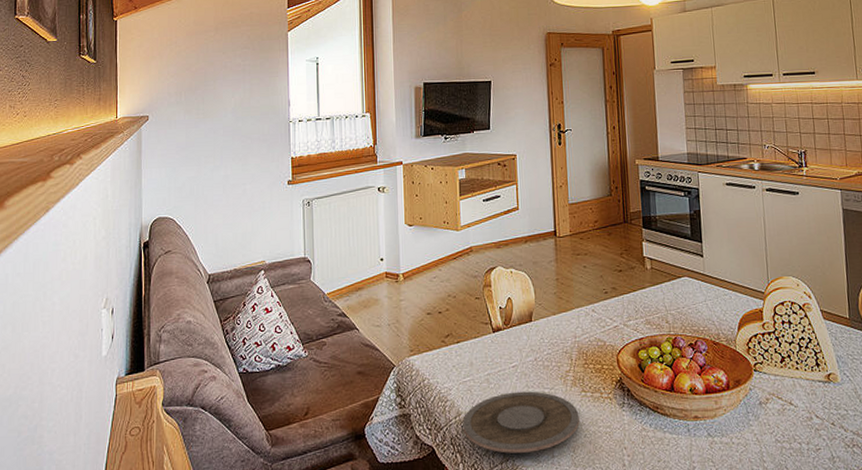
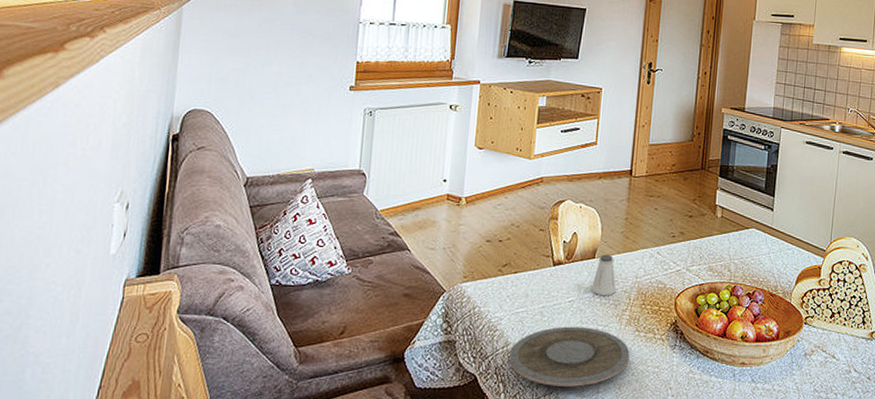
saltshaker: none [532,316,557,359] -> present [591,254,616,296]

